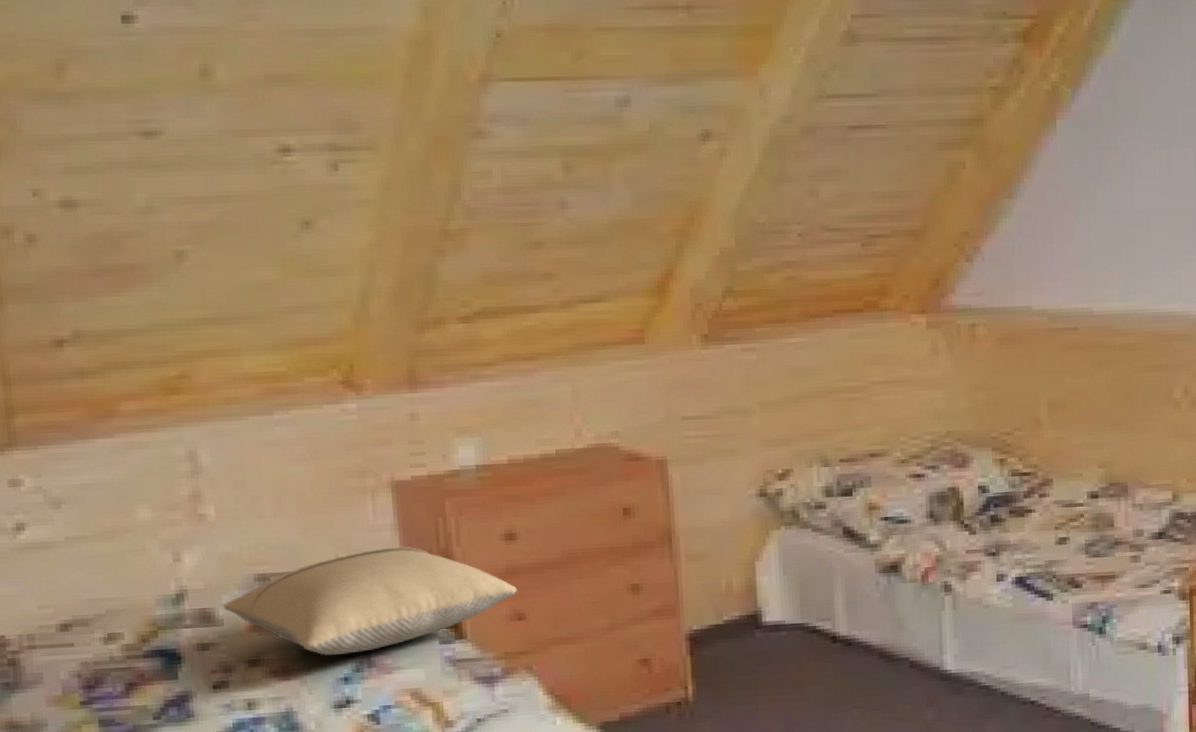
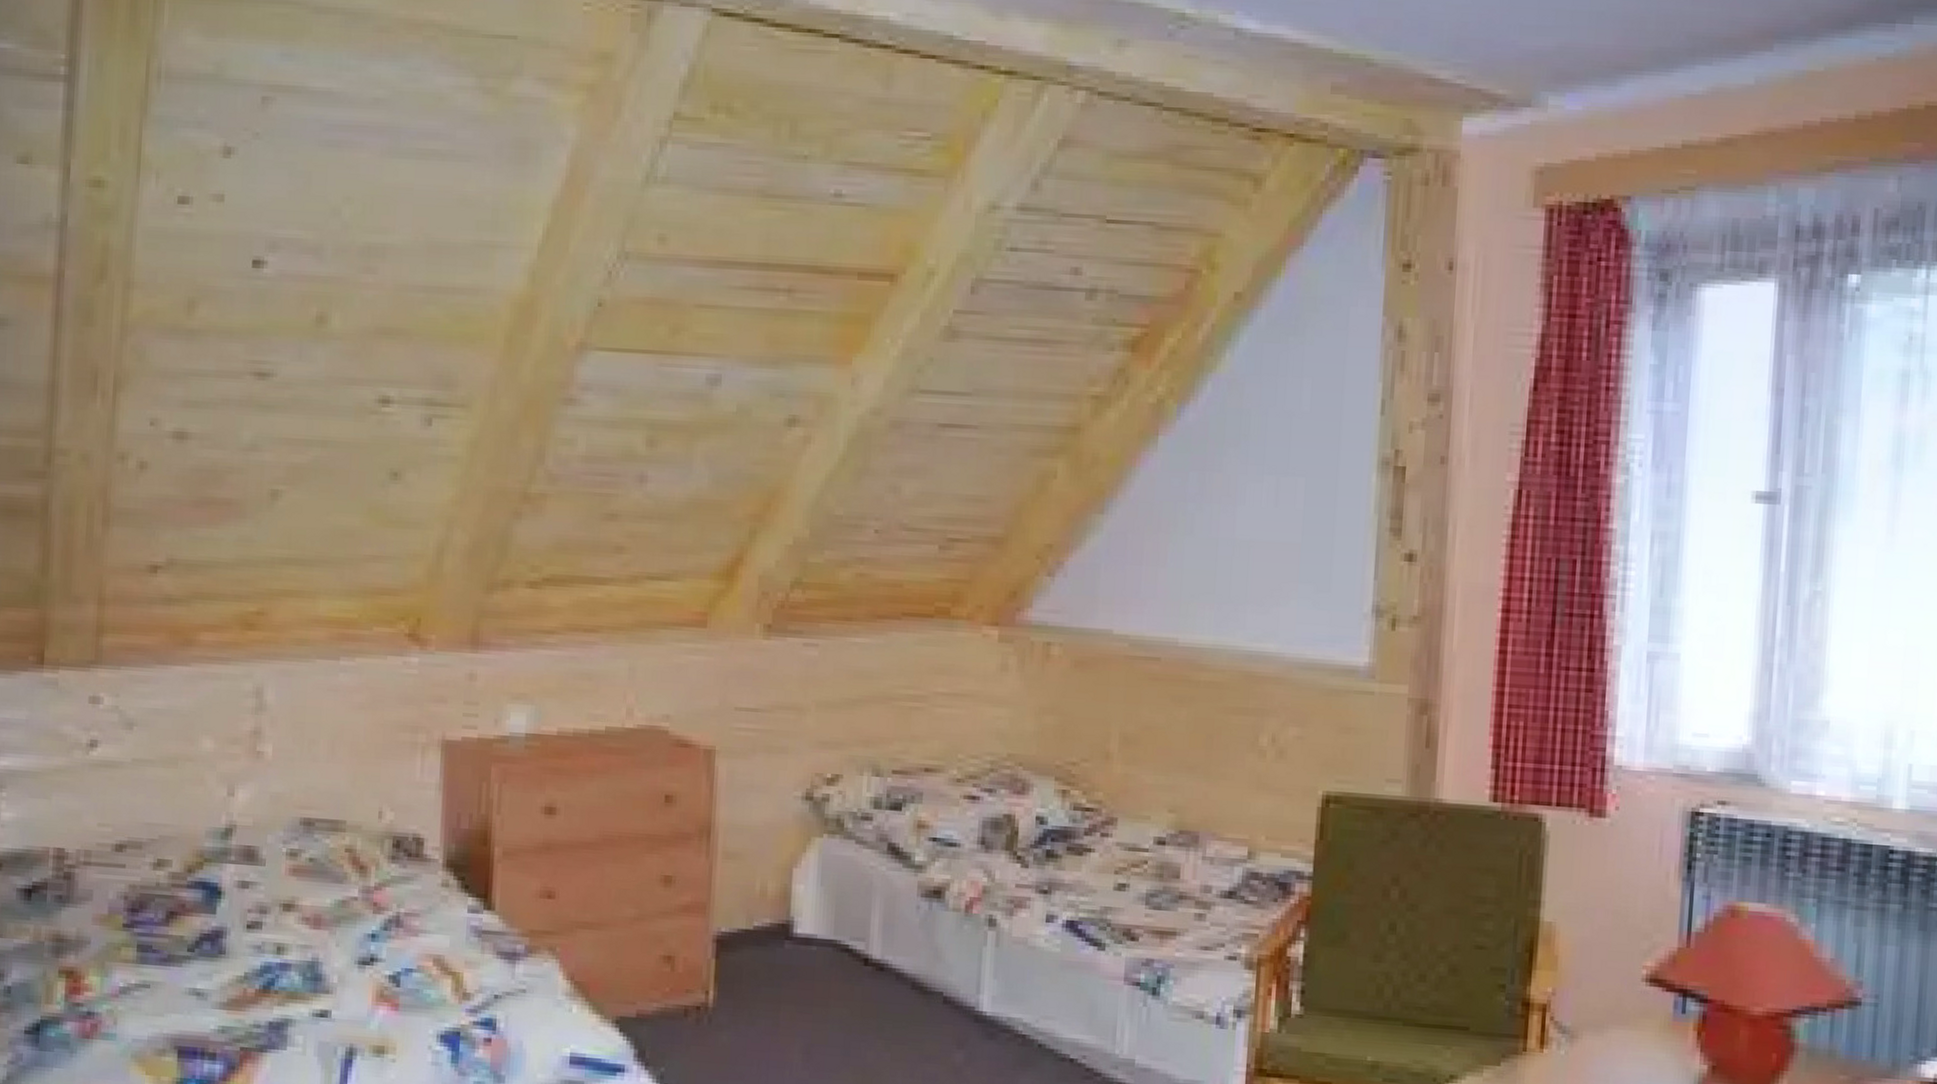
pillow: present [223,546,517,655] -> none [267,806,550,911]

